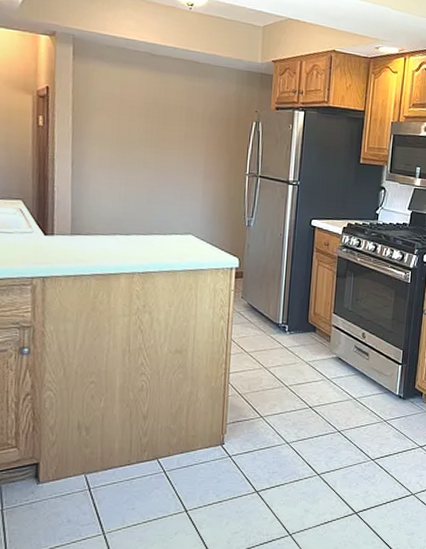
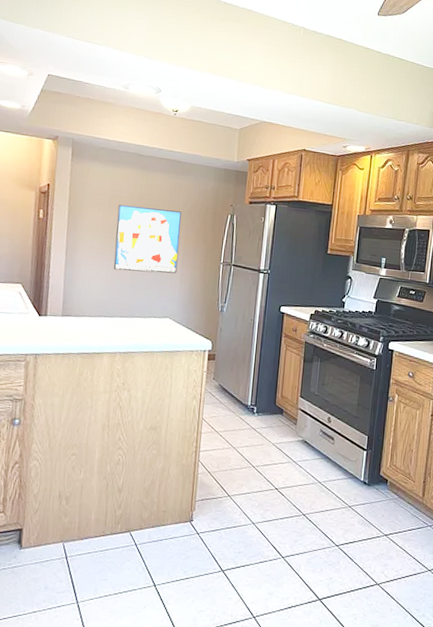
wall art: none [127,110,201,186] -> present [113,204,181,274]

